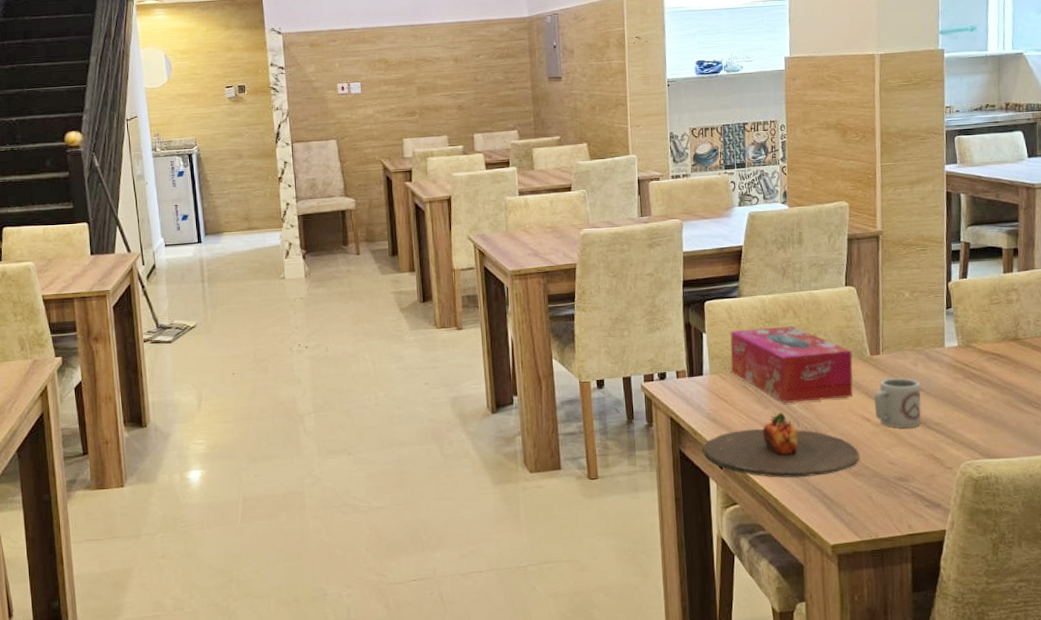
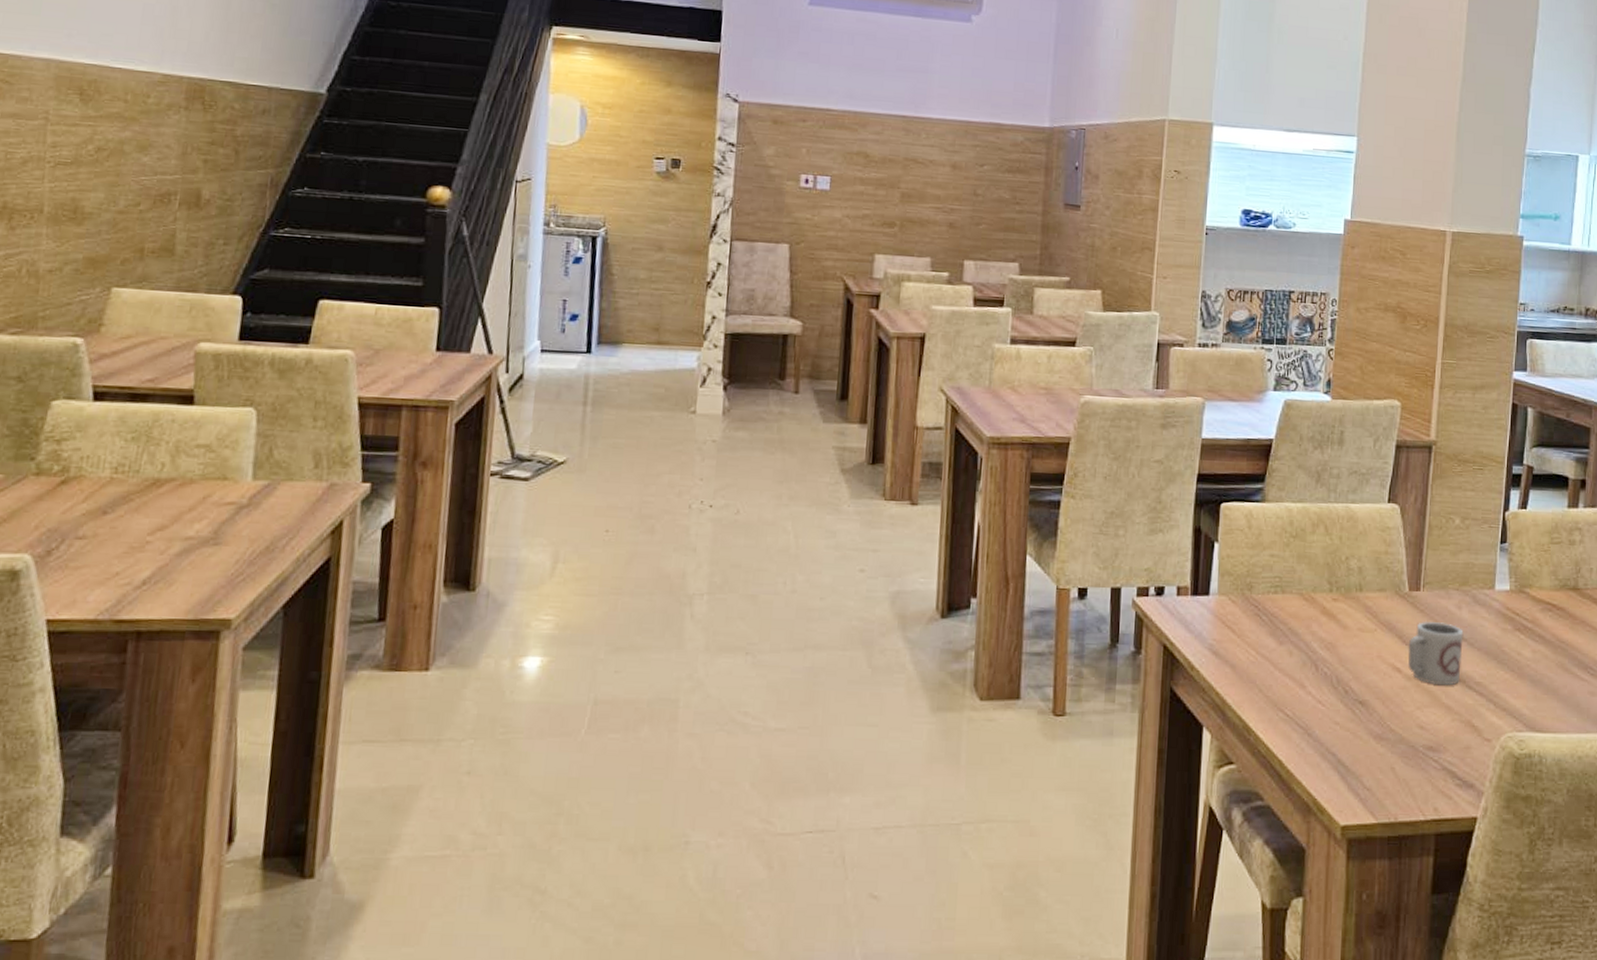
plate: present [703,412,859,479] -> none [1198,651,1385,737]
tissue box: present [730,326,853,403] -> none [1244,543,1388,642]

